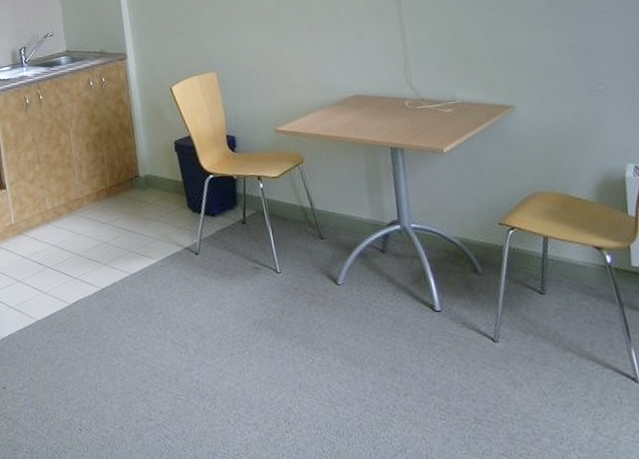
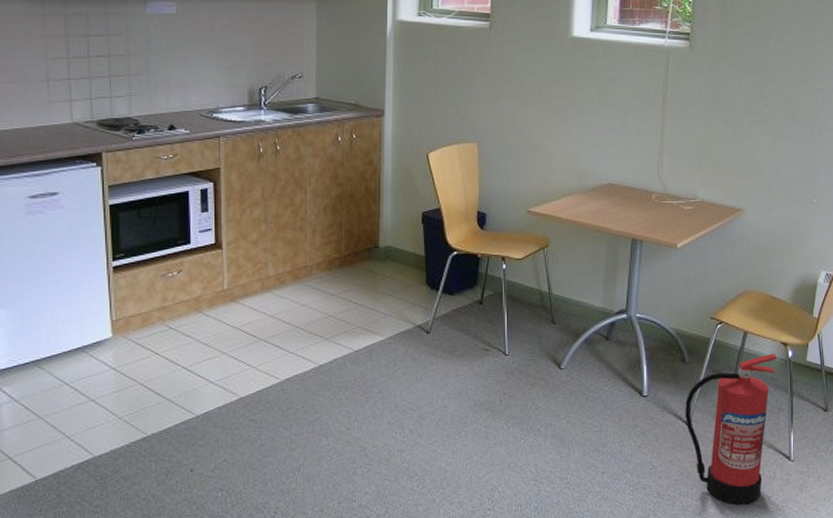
fire extinguisher: none [487,258,607,435] -> present [685,353,777,505]

